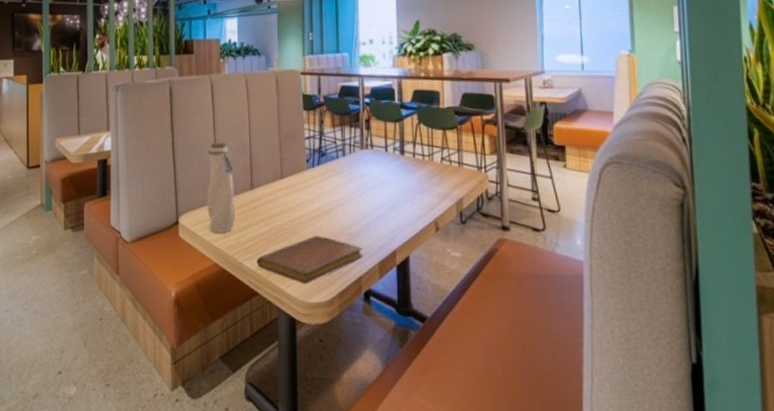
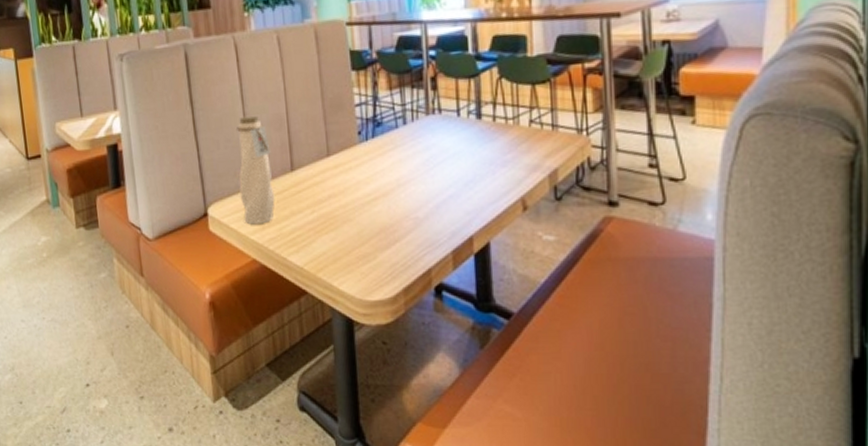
notebook: present [256,236,363,285] -> none [303,223,432,280]

